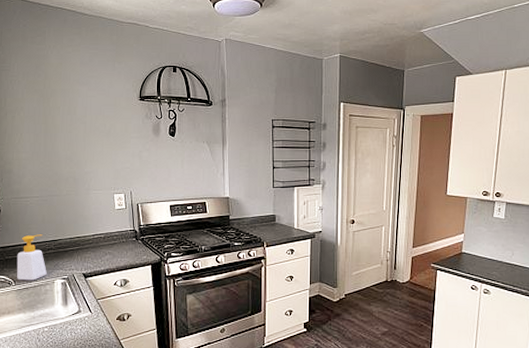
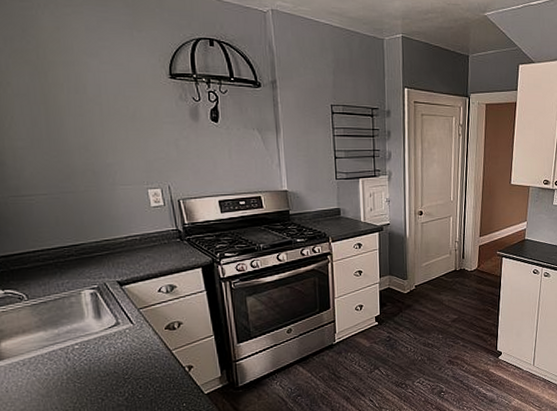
soap bottle: present [16,234,47,281] -> none [26,239,70,294]

